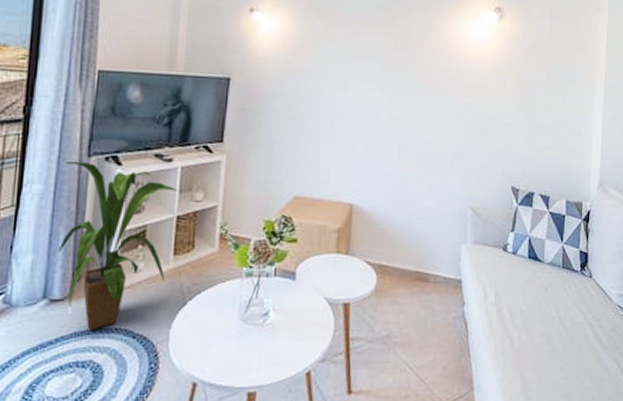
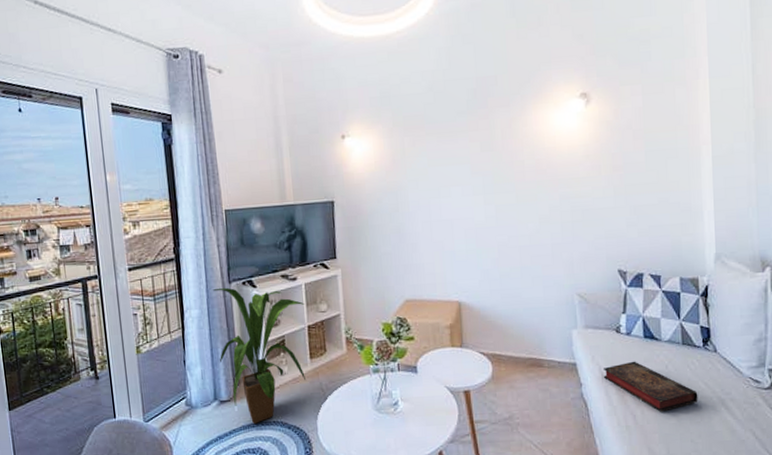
book: none [486,281,572,337] -> present [602,361,698,412]

